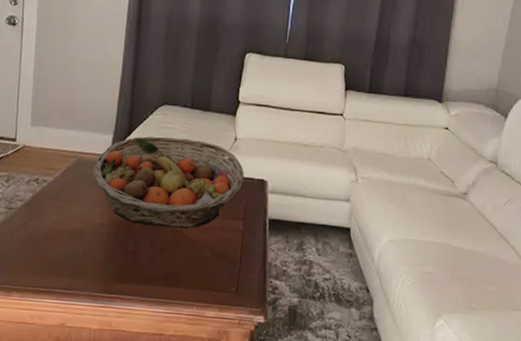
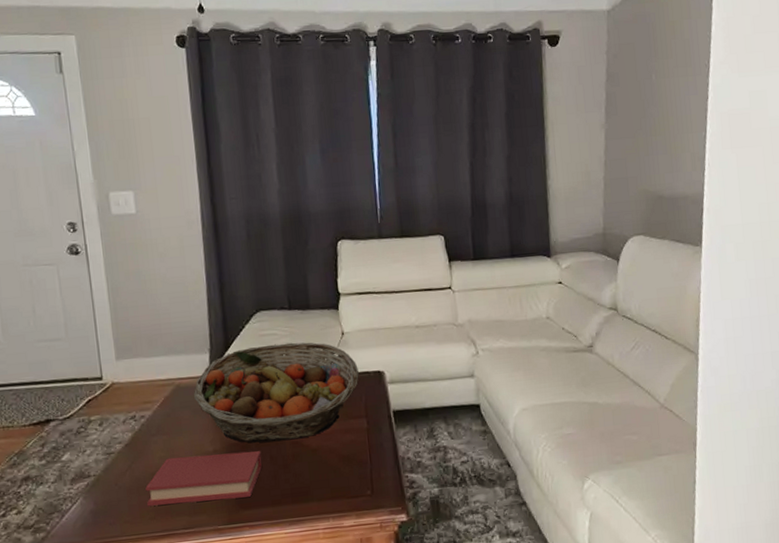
book: none [35,222,144,272] -> present [145,451,262,506]

